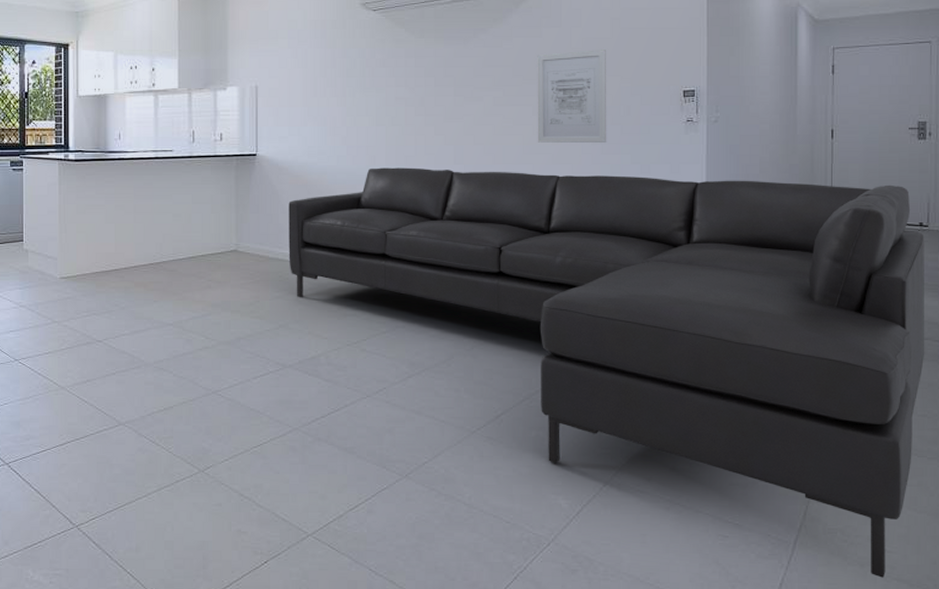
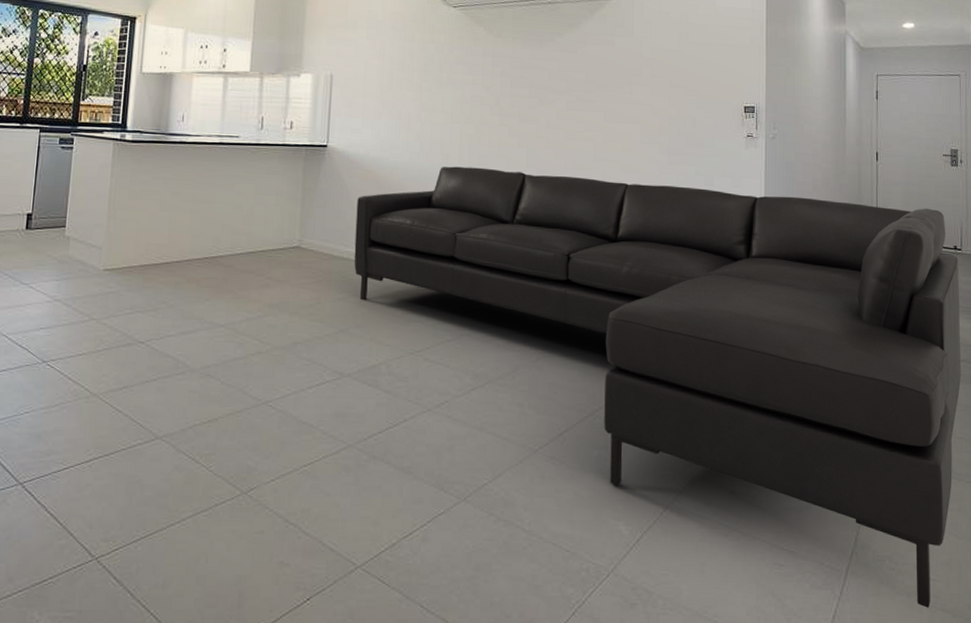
wall art: present [537,50,607,144] -> none [607,61,674,154]

